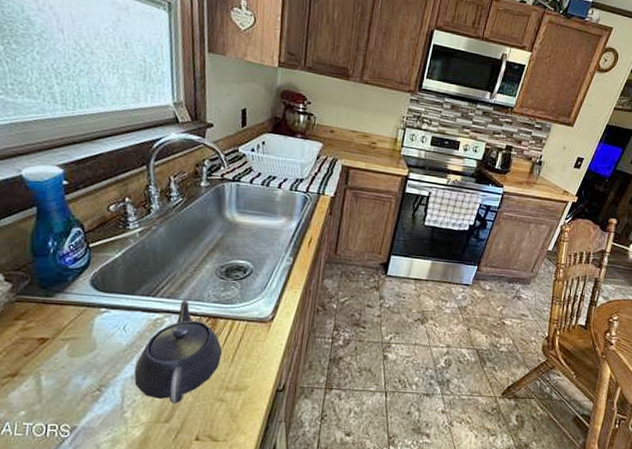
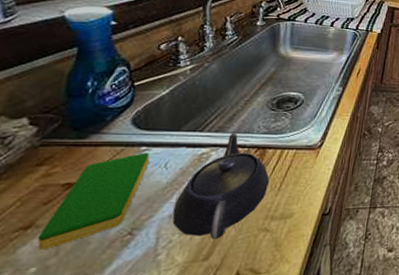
dish sponge: none [23,314,110,397] -> present [37,152,150,251]

